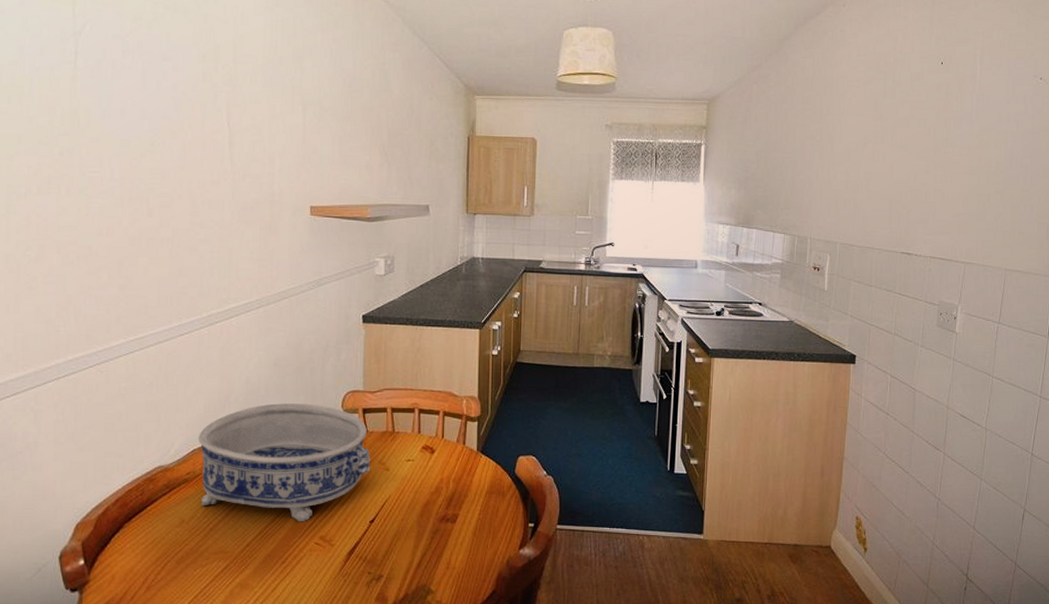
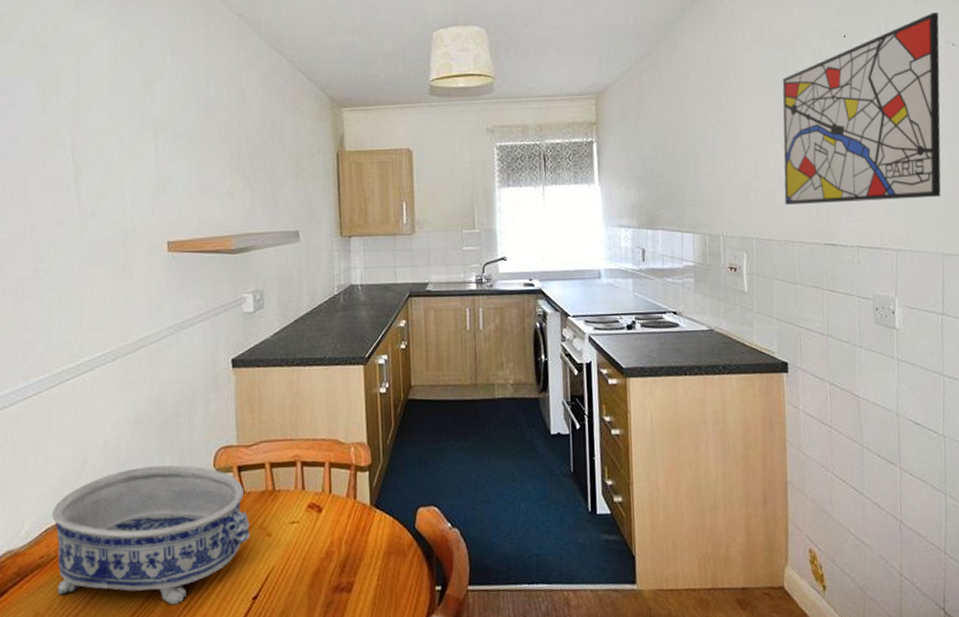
wall art: none [870,47,1032,218] -> present [782,13,941,205]

